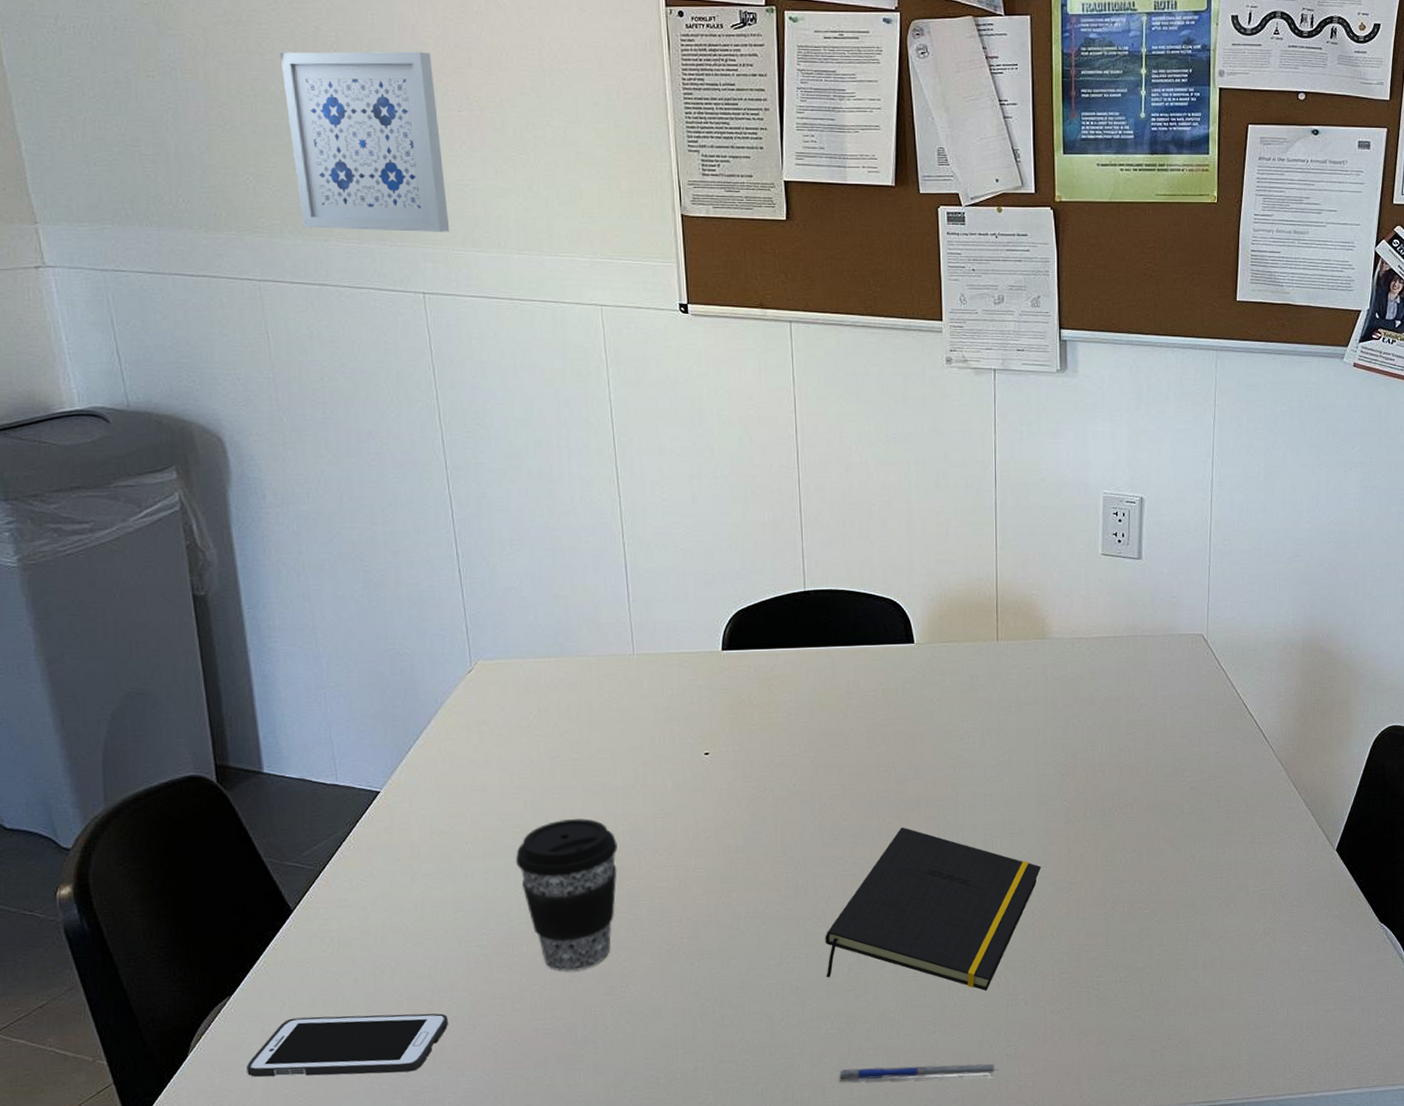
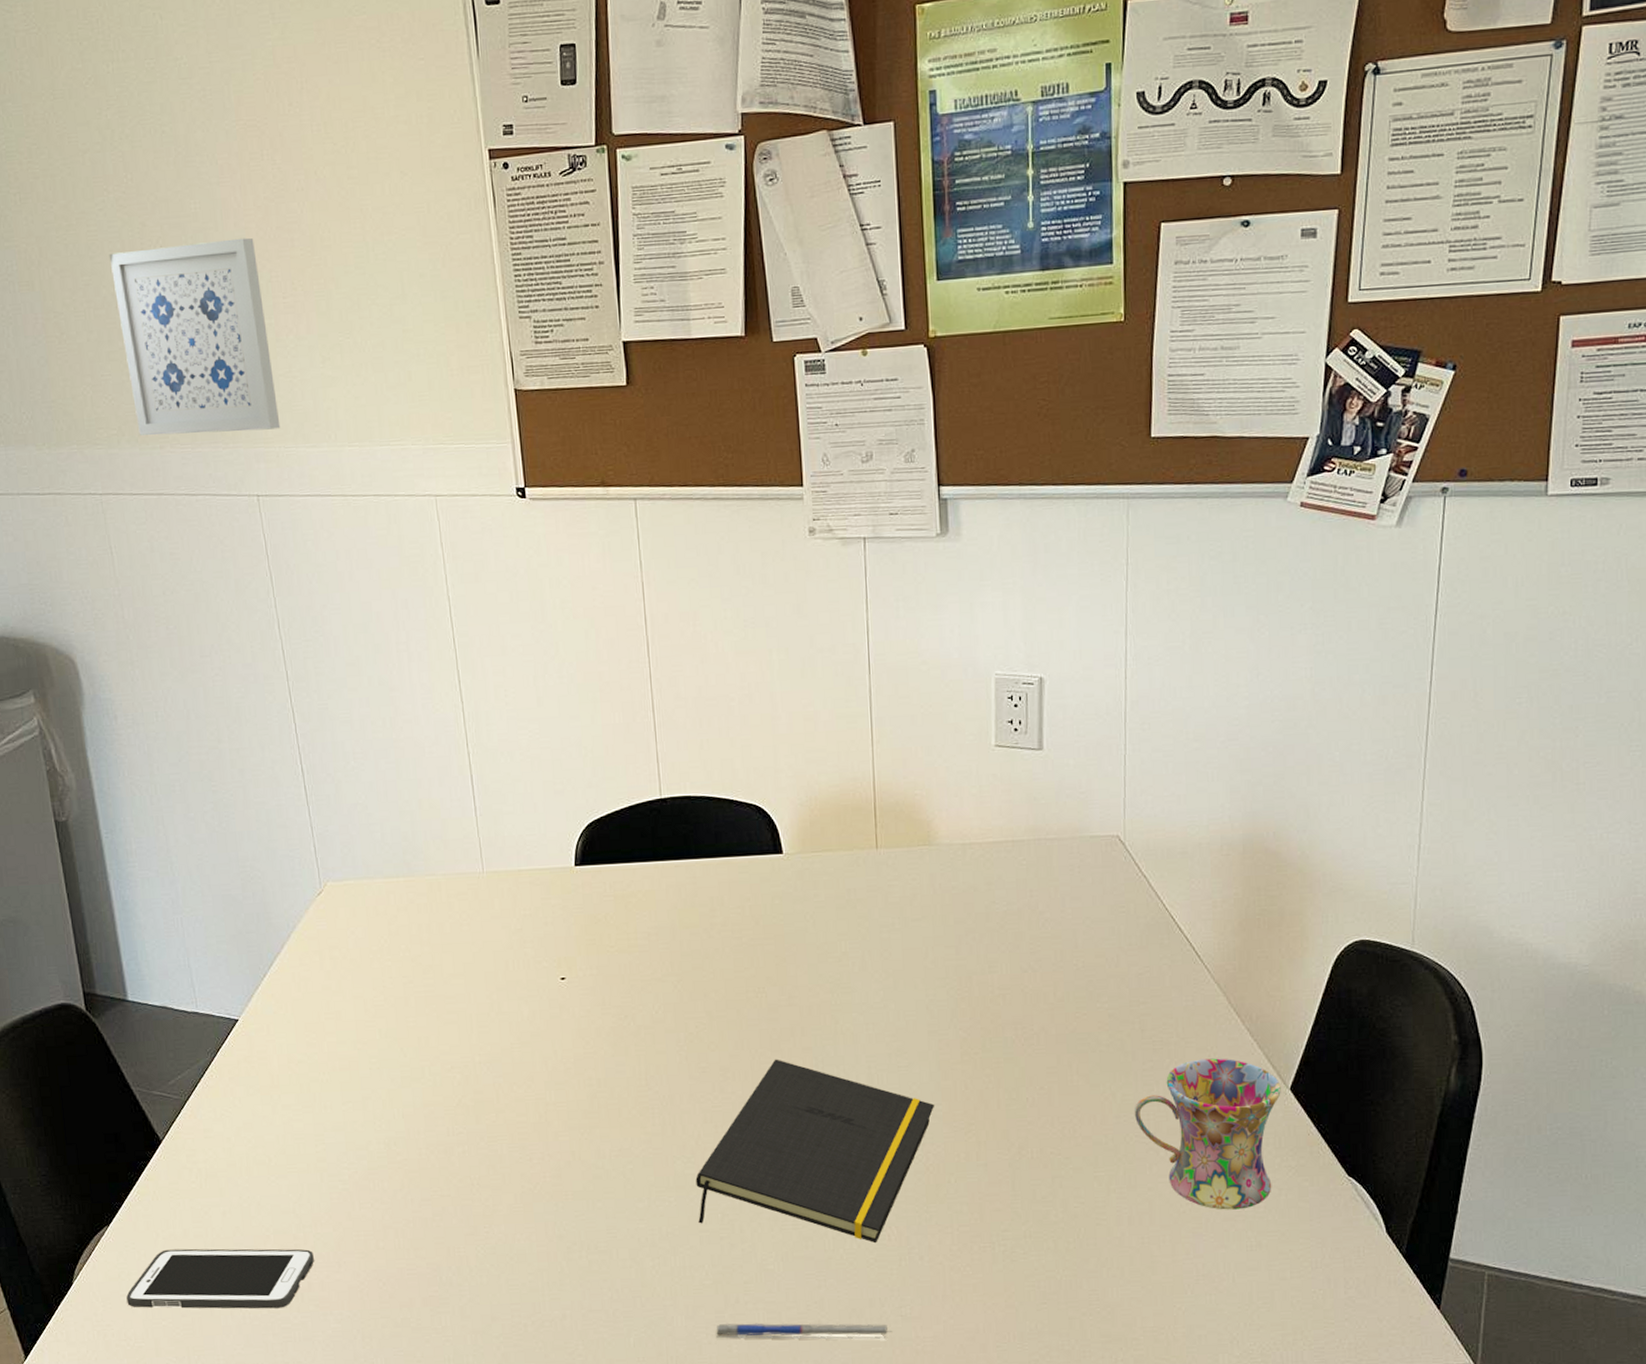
coffee cup: present [515,818,618,972] -> none [373,1048,476,1210]
mug: none [1209,824,1329,954] -> present [1134,1058,1281,1210]

